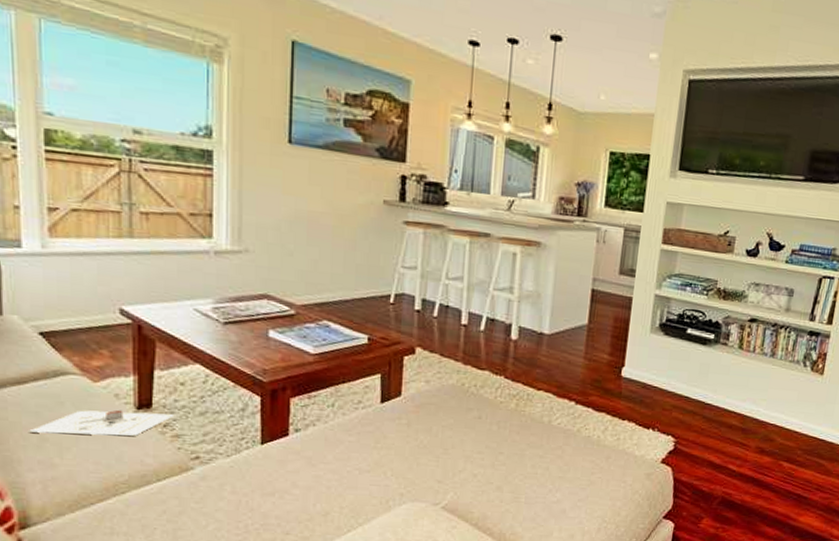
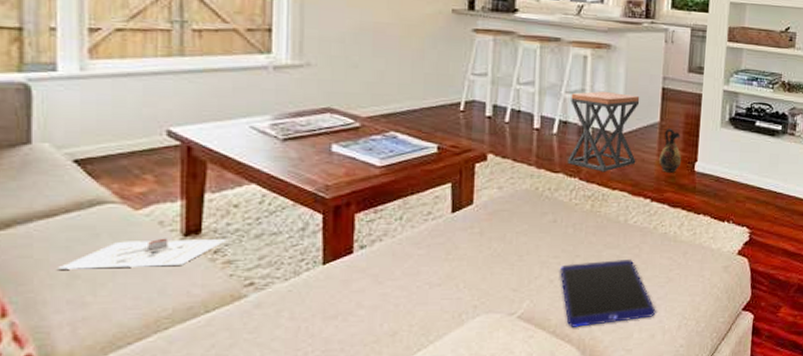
tablet: none [483,459,577,522] -> present [560,260,656,327]
stool: none [494,289,569,372] -> present [567,91,640,172]
ceramic jug: none [585,330,609,377] -> present [659,128,682,173]

